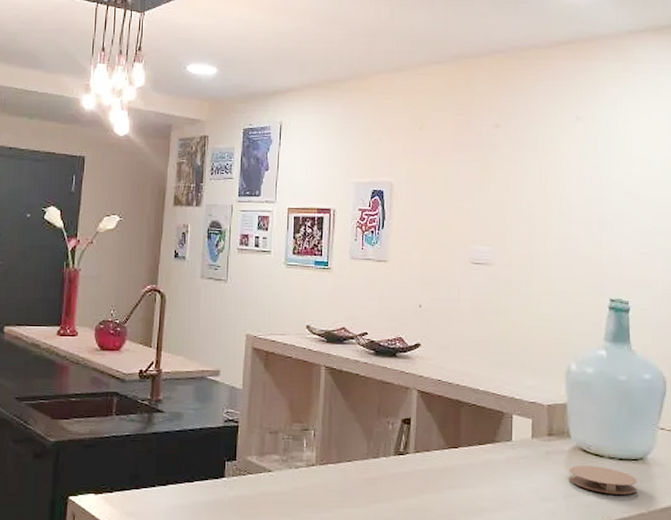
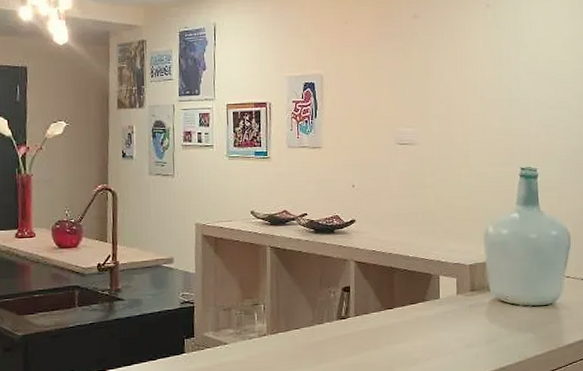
coaster: present [568,465,637,495] -> none [489,313,548,337]

